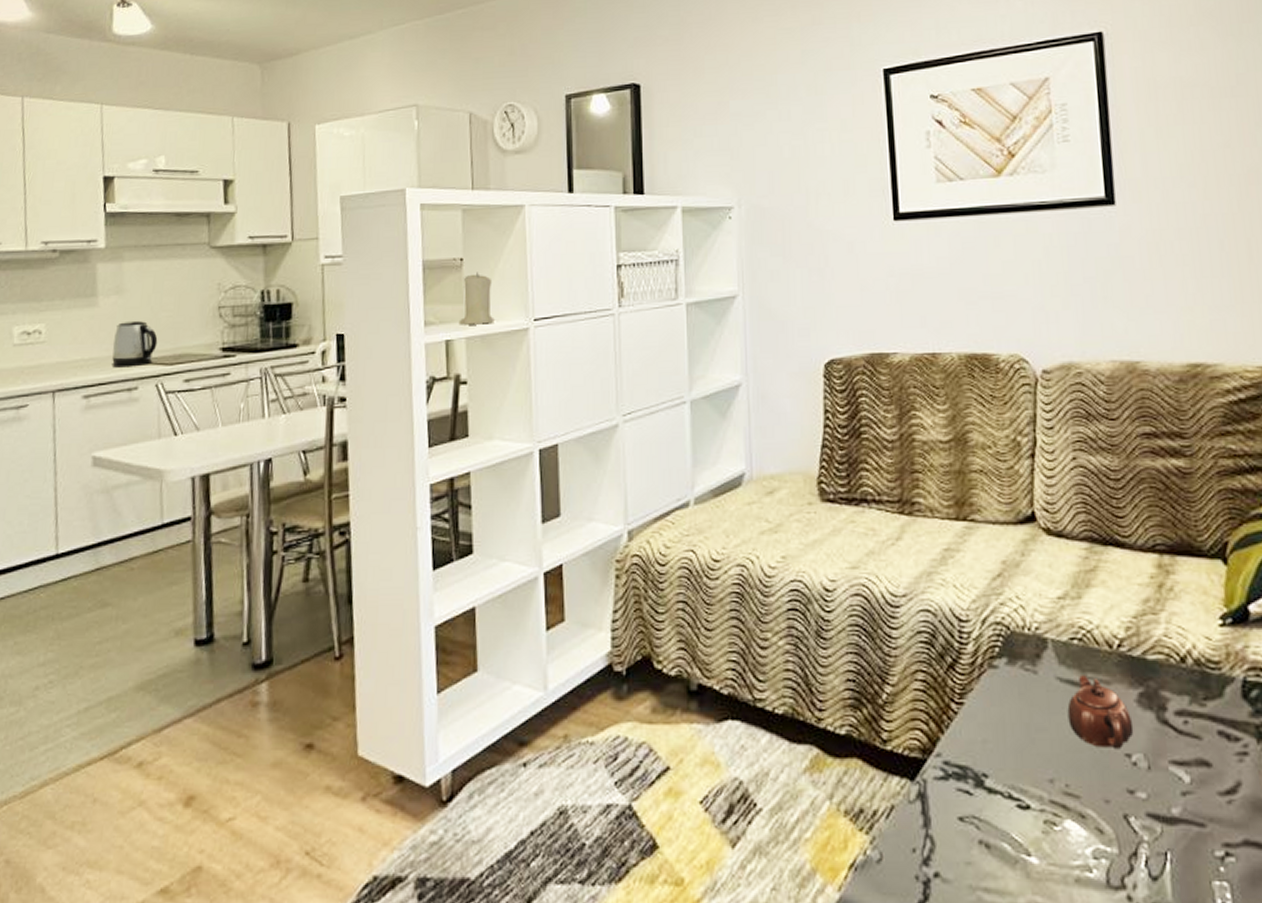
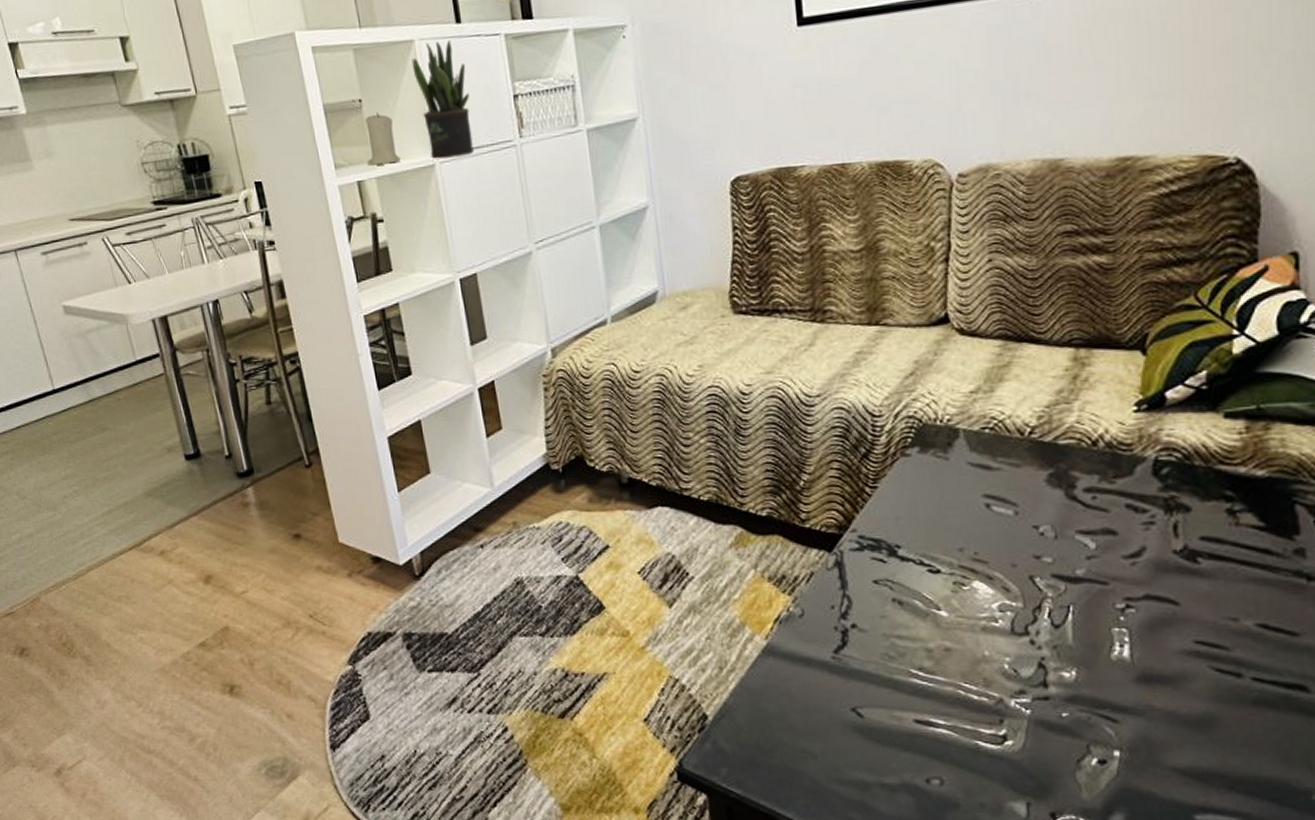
kettle: present [112,320,158,368] -> none [54,180,95,226]
potted plant: none [519,208,573,323] -> present [411,40,474,159]
teapot: present [1067,675,1134,750] -> none [977,460,1043,522]

